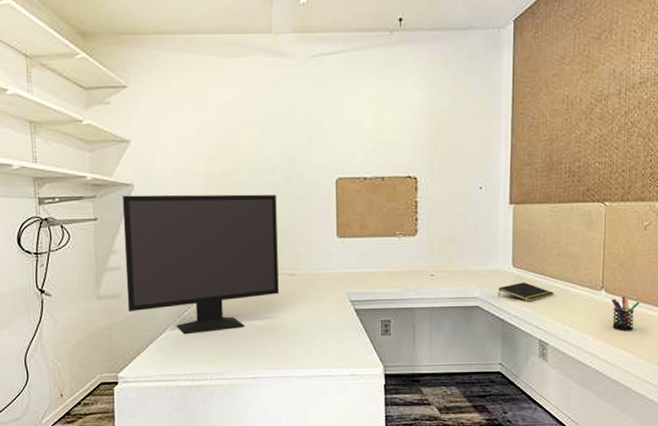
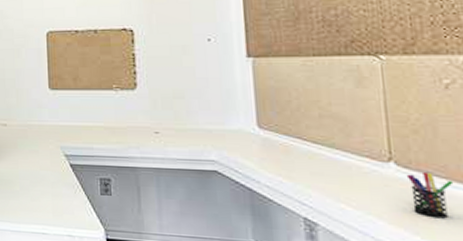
notepad: present [498,282,554,302] -> none [241,146,319,171]

